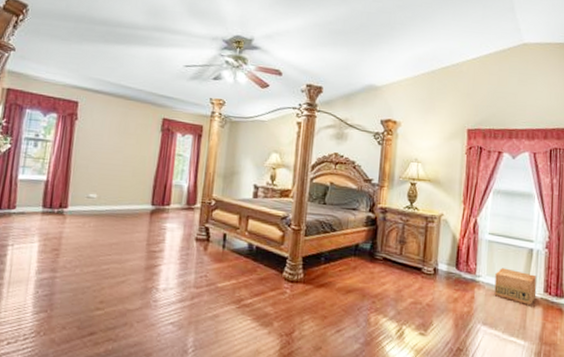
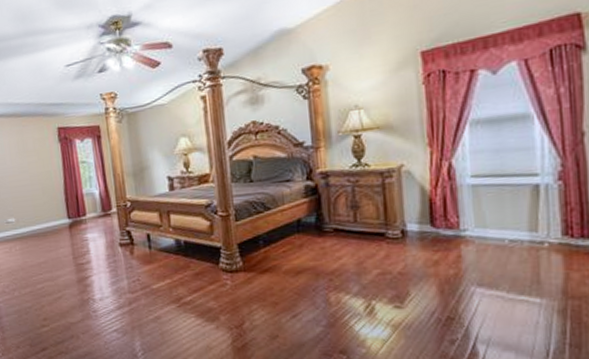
cardboard box: present [494,267,537,305] -> none [487,214,552,254]

